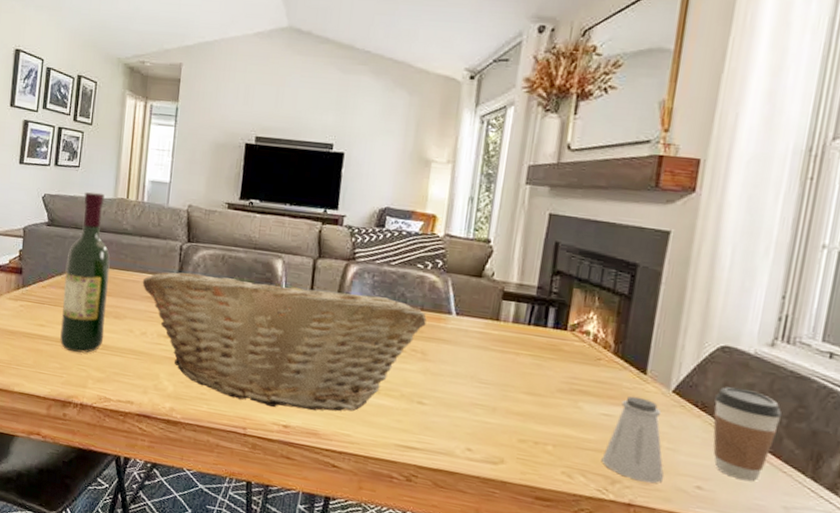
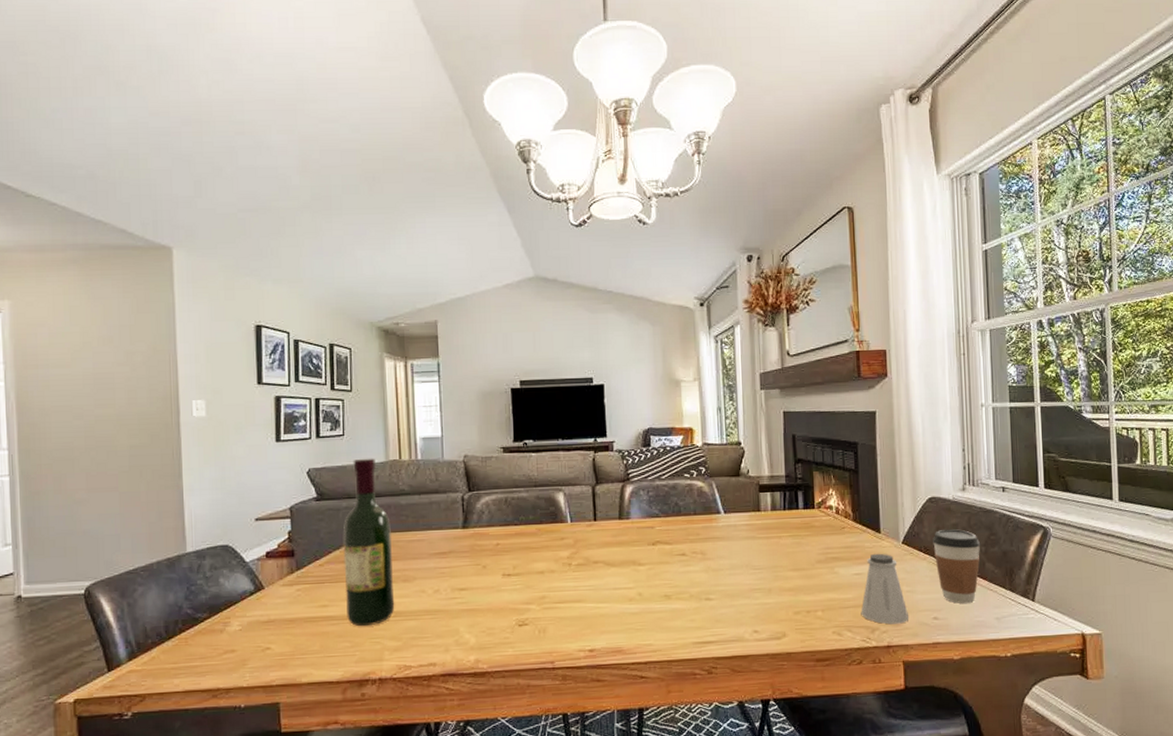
fruit basket: present [142,272,427,412] -> none [428,507,700,635]

